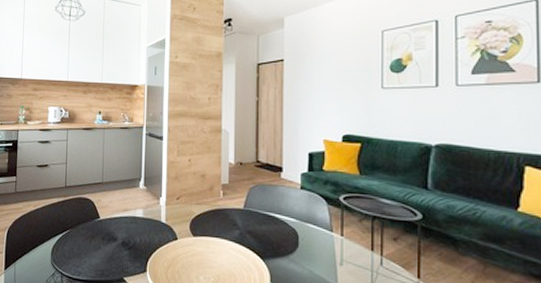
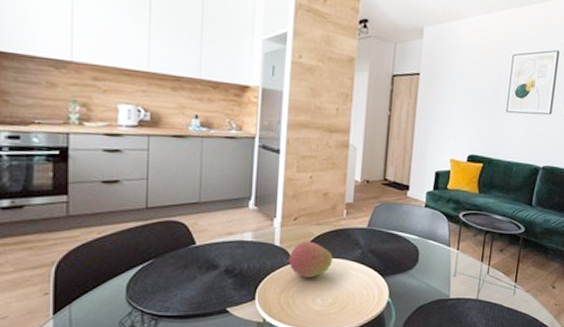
fruit: none [171,219,213,255] -> present [286,241,333,277]

